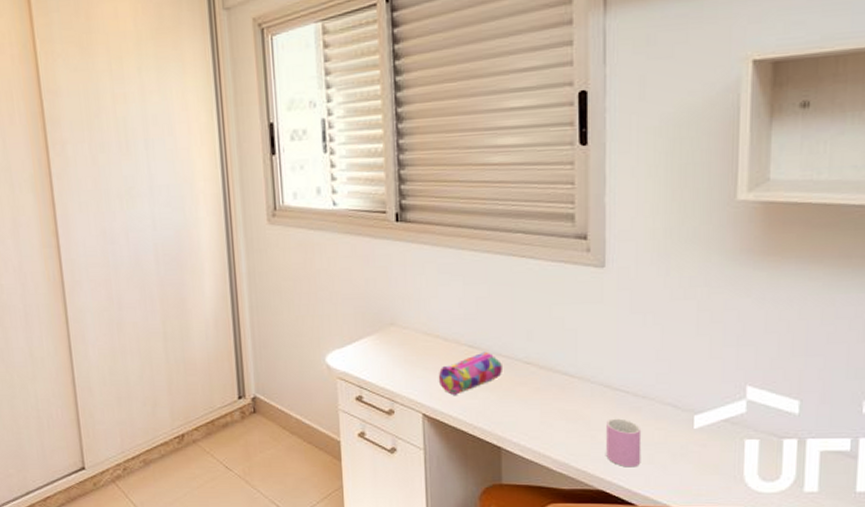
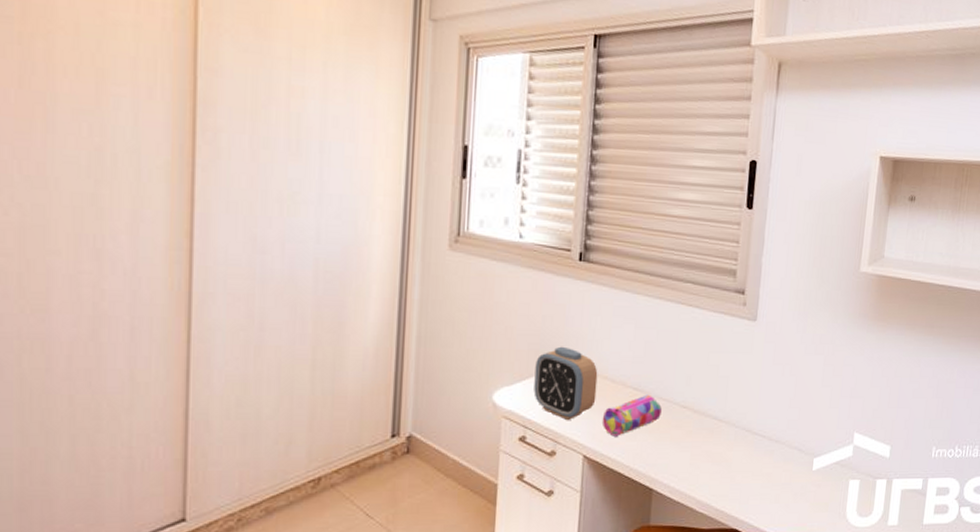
alarm clock: none [363,307,430,381] -> present [534,346,598,421]
cup: present [606,418,642,468] -> none [742,461,772,507]

